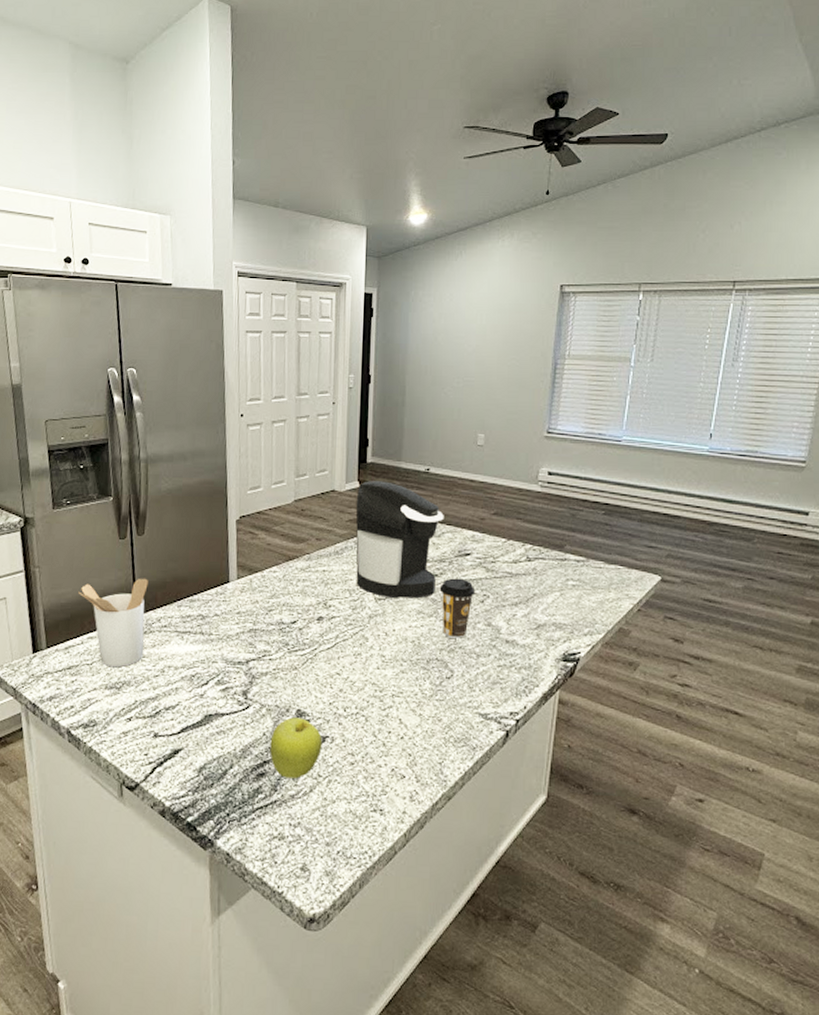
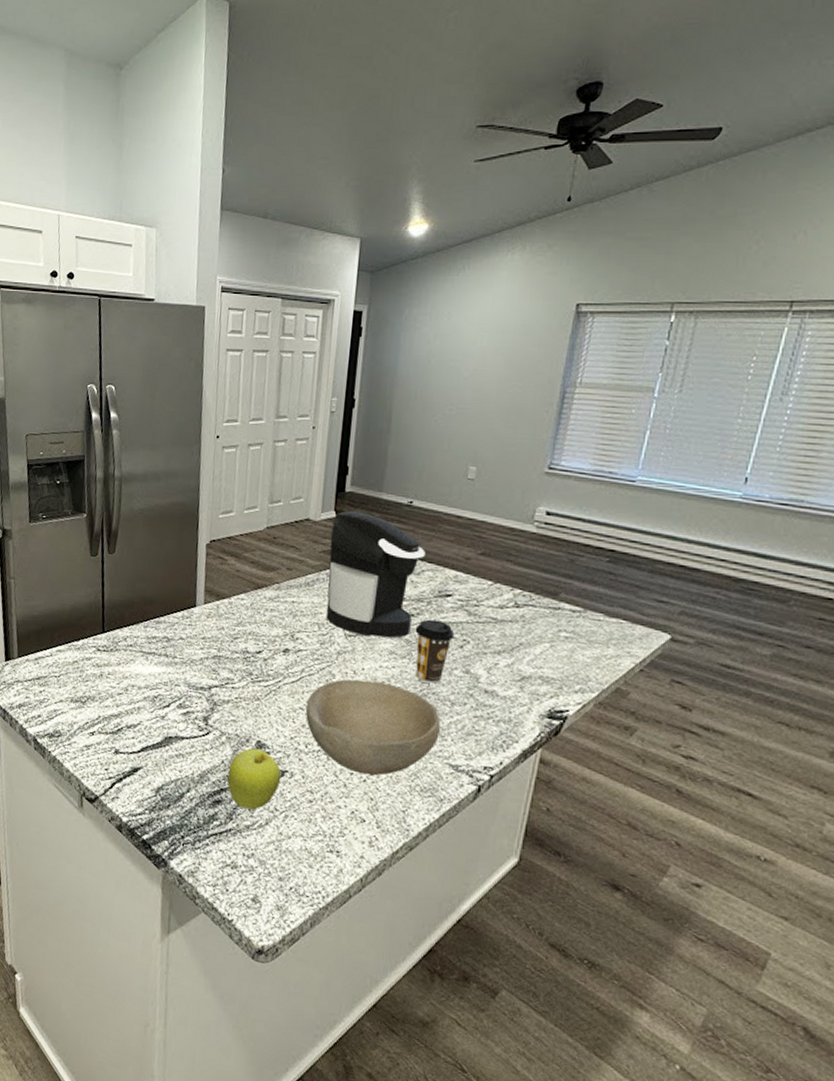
utensil holder: present [78,578,148,668] -> none [50,596,117,682]
bowl: none [343,641,468,732] -> present [306,679,441,776]

